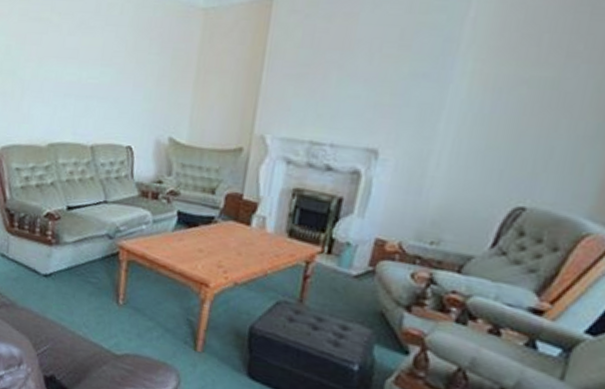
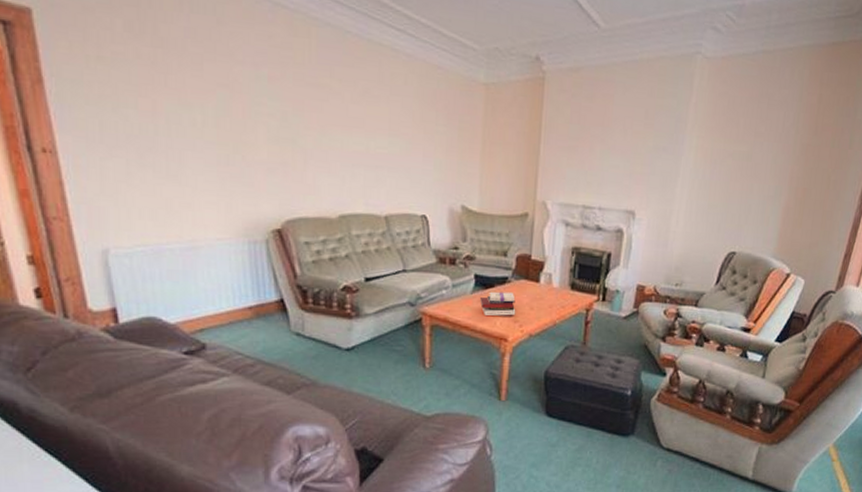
books: none [180,230,221,260] -> present [479,291,516,316]

